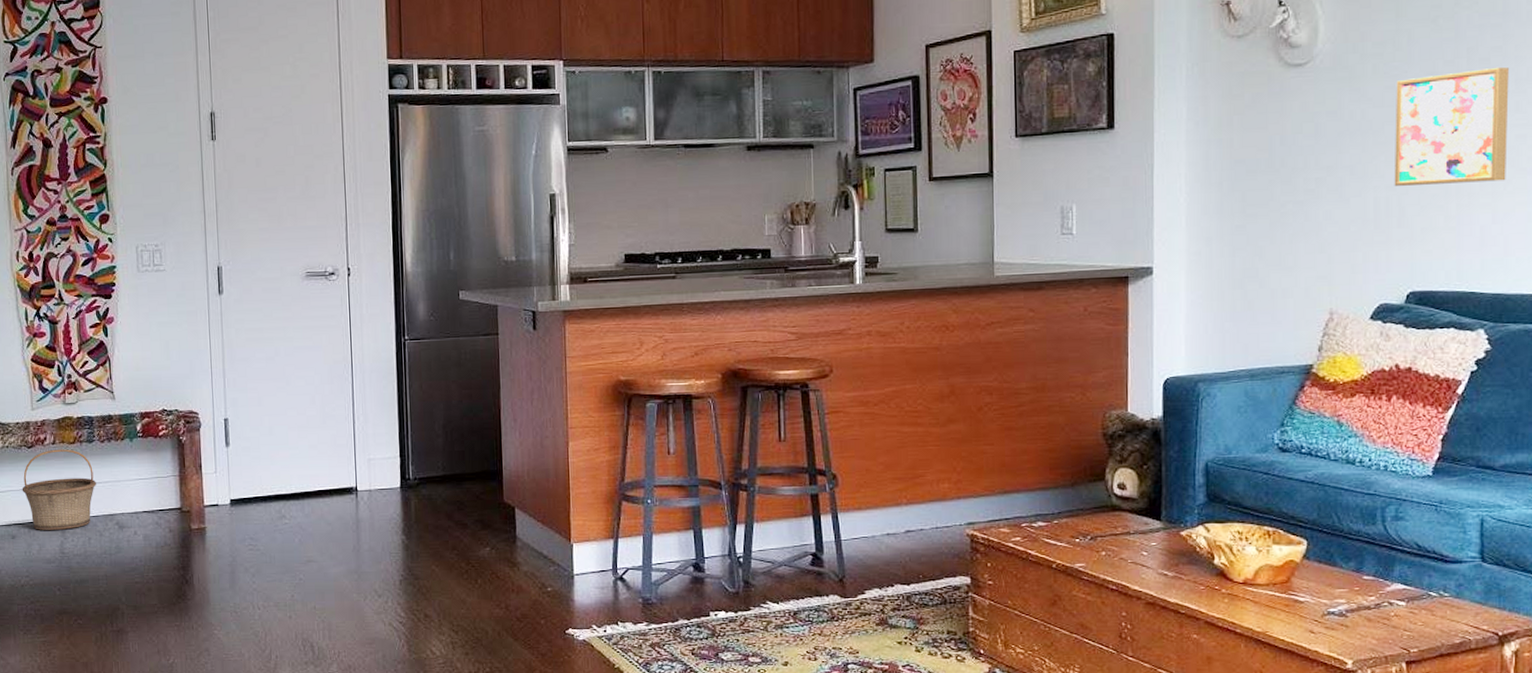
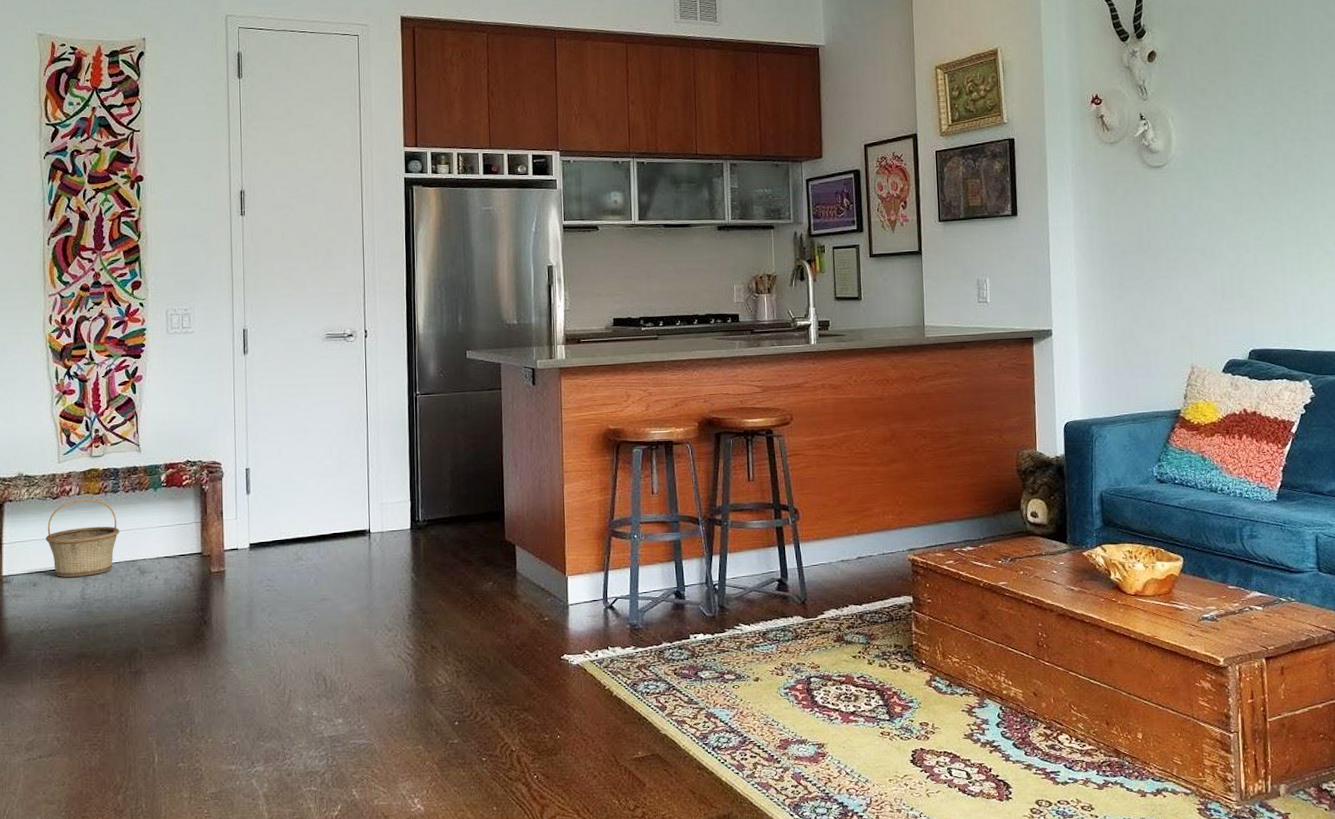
wall art: present [1394,67,1509,186] -> none [1232,171,1318,265]

